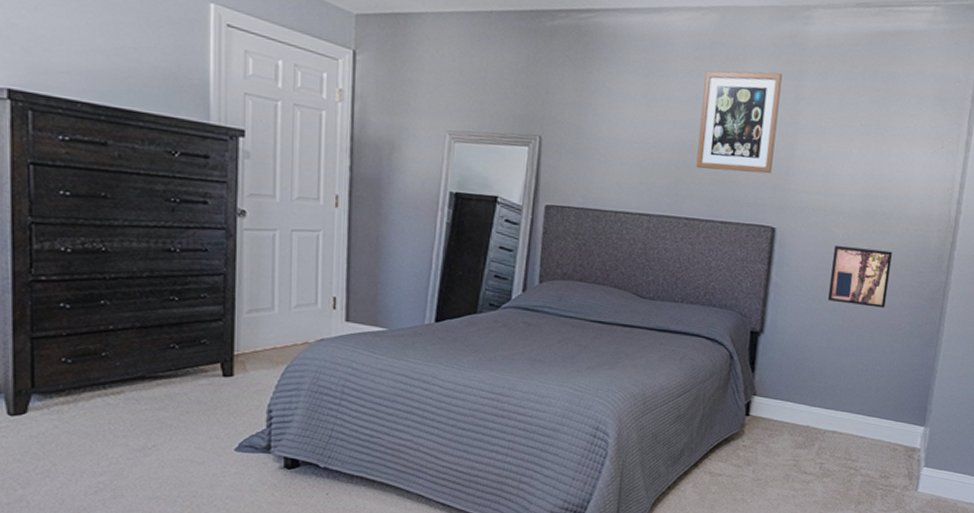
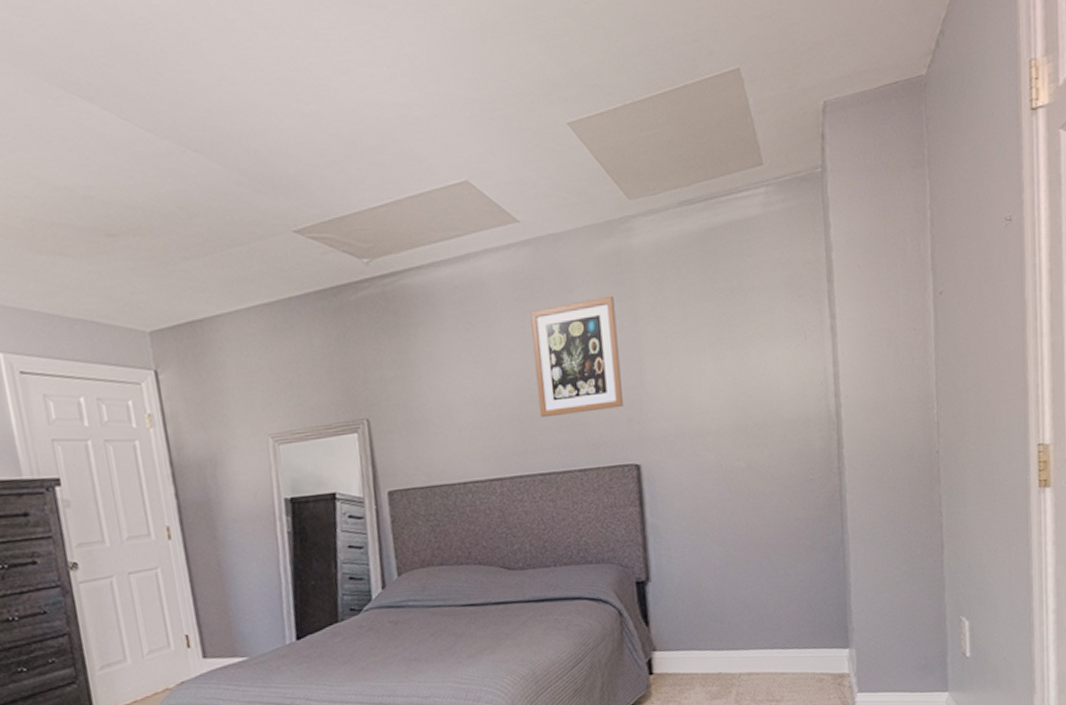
wall art: present [828,246,892,308] -> none [709,463,778,532]

